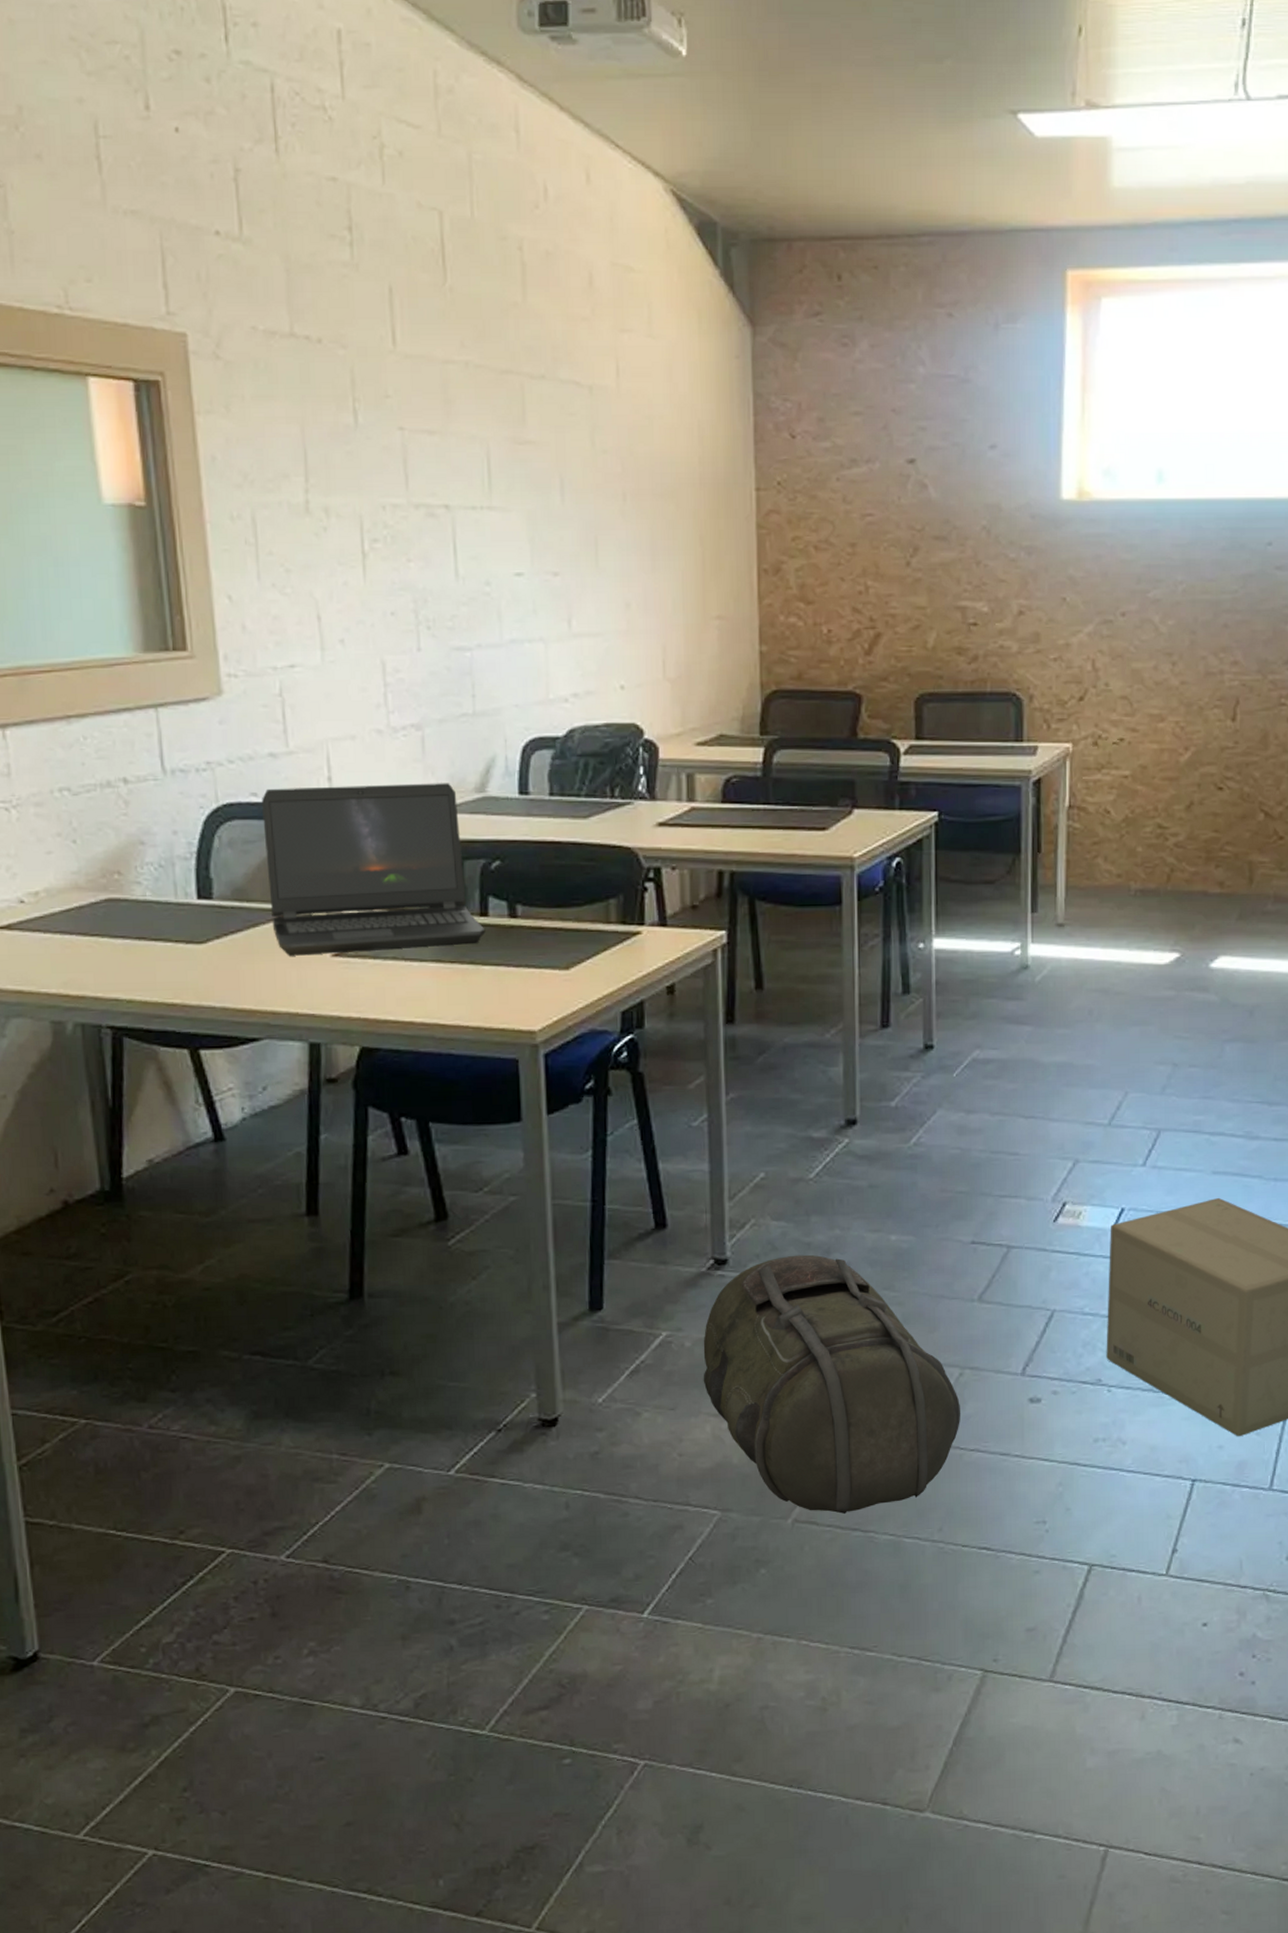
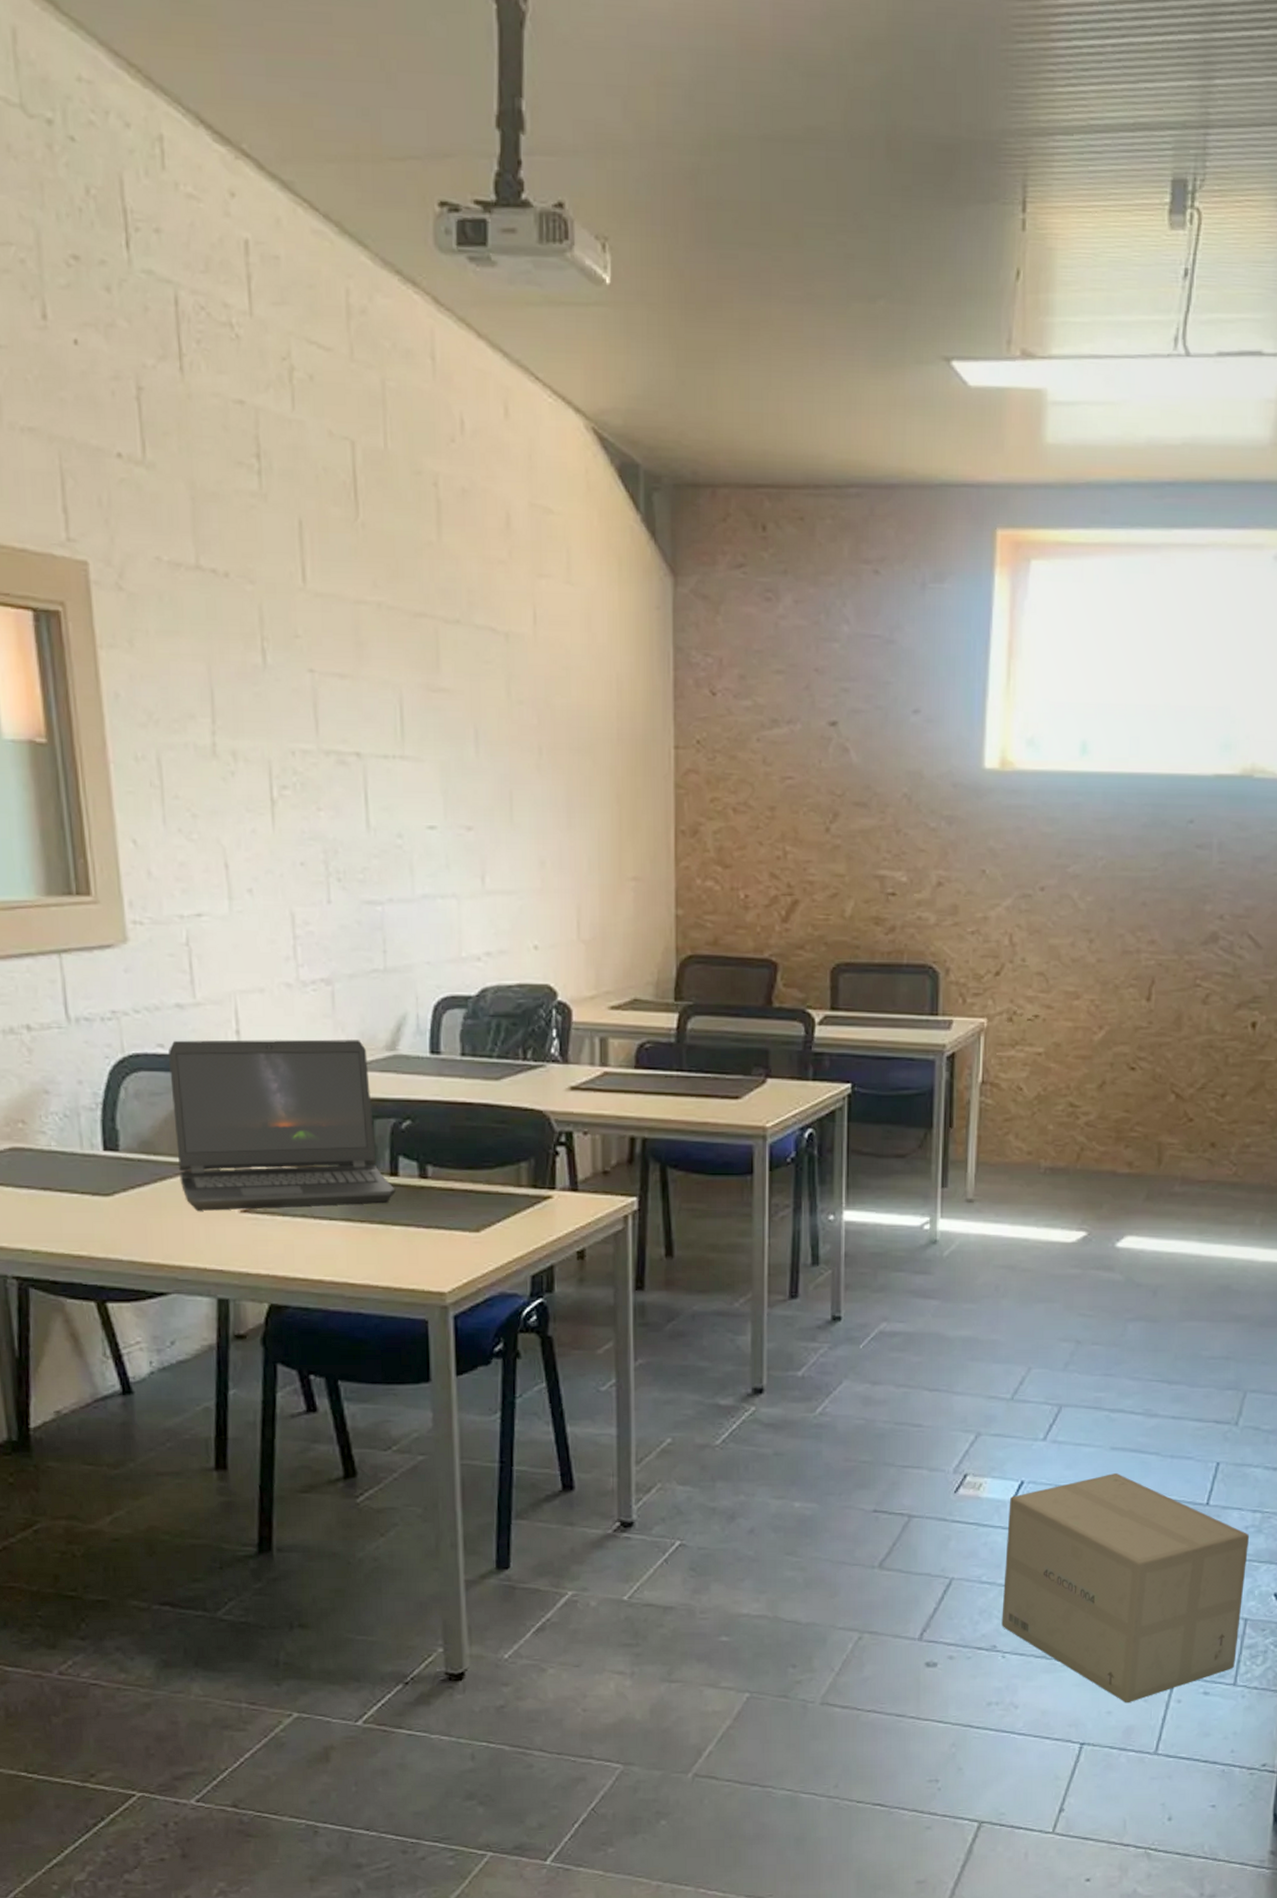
backpack: present [703,1254,961,1514] -> none [607,1519,859,1769]

